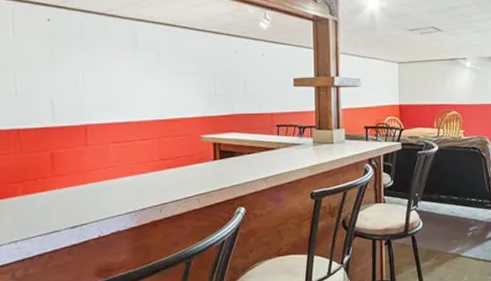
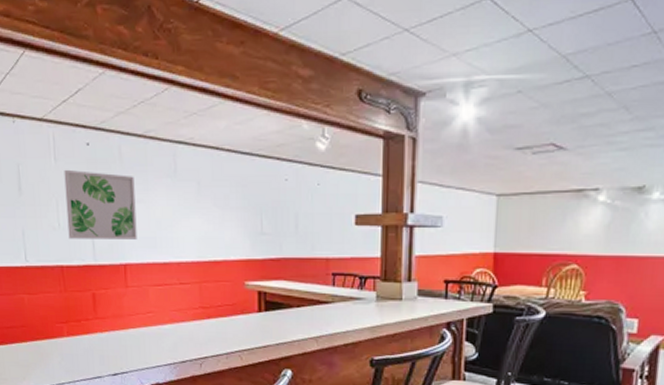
wall art: none [23,41,98,104] -> present [64,169,137,239]

